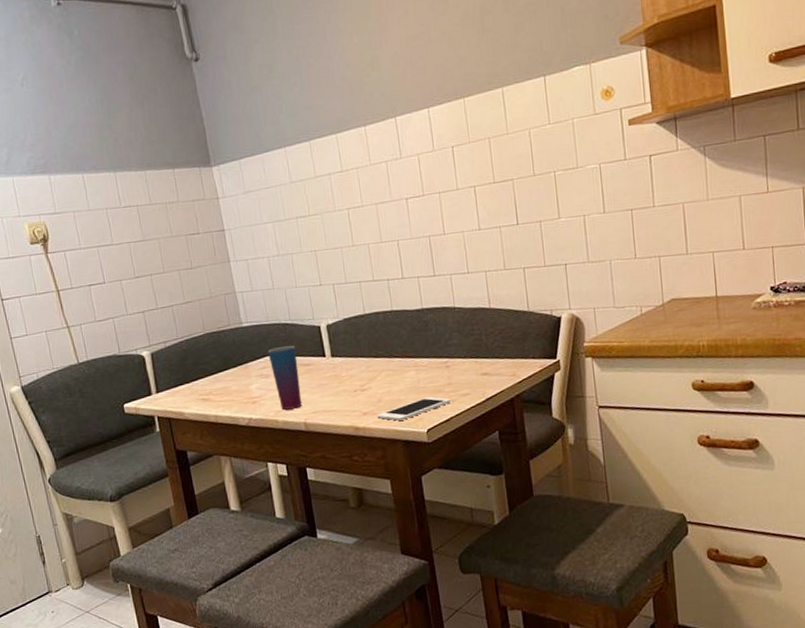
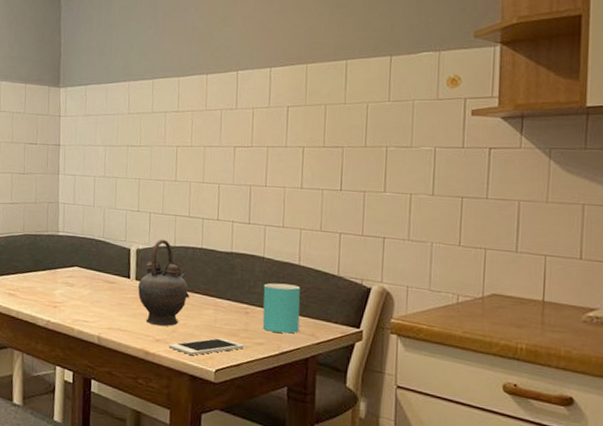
cup: present [267,345,302,410] -> none [76,260,104,321]
teapot: none [335,309,389,399] -> present [138,239,190,327]
cup: none [459,329,500,380] -> present [262,283,300,334]

